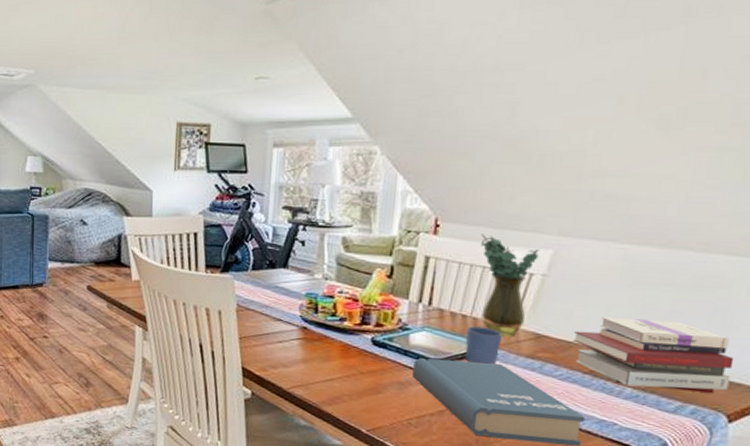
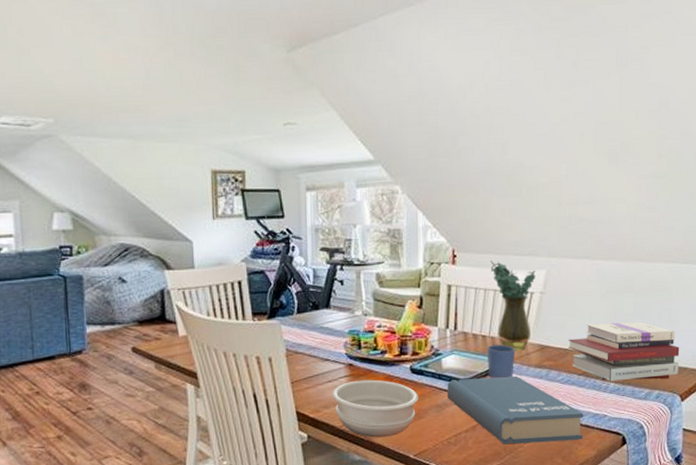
bowl: none [281,344,379,407] -> present [331,379,419,438]

